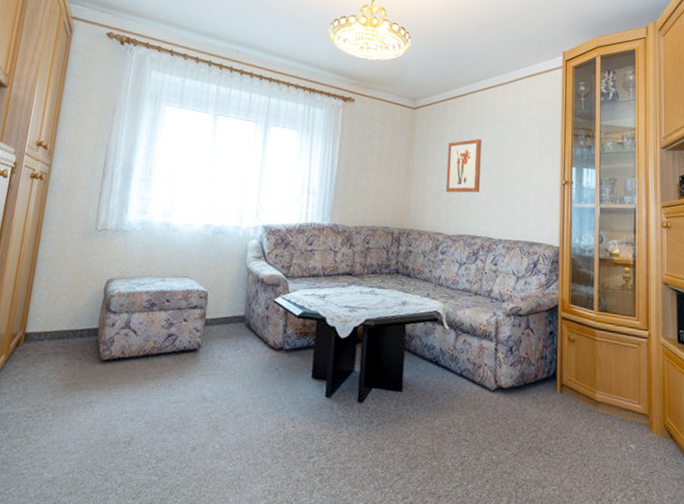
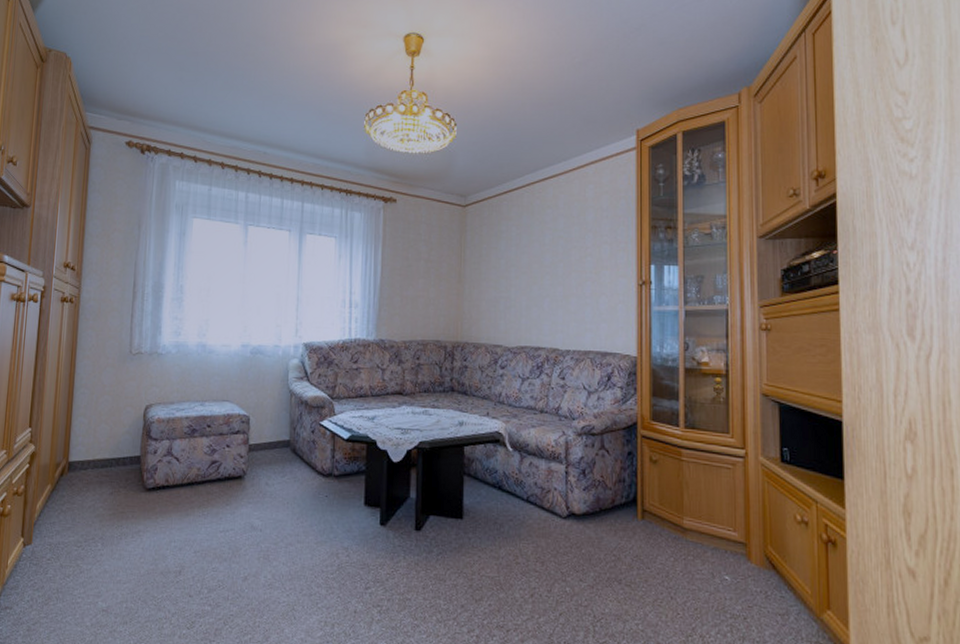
wall art: present [445,139,481,193] -> none [503,237,544,300]

